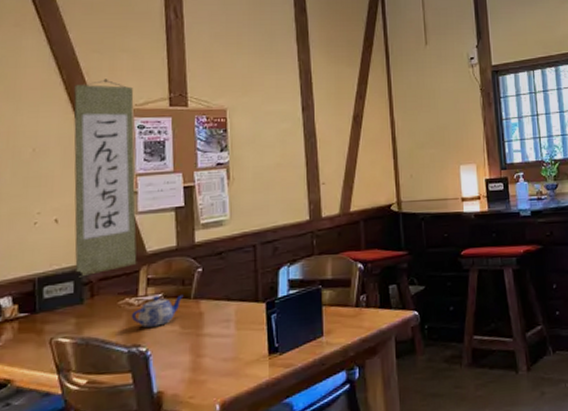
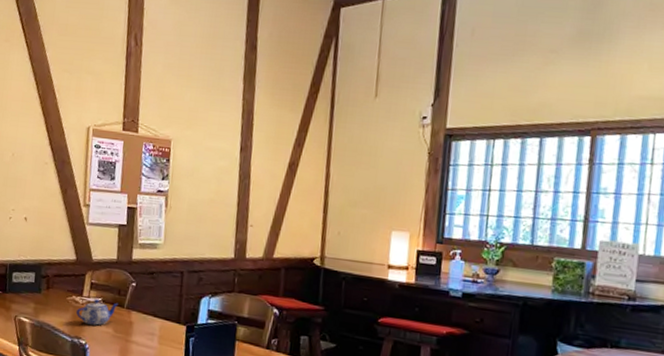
wall scroll: present [73,79,139,277] -> none [37,98,94,271]

